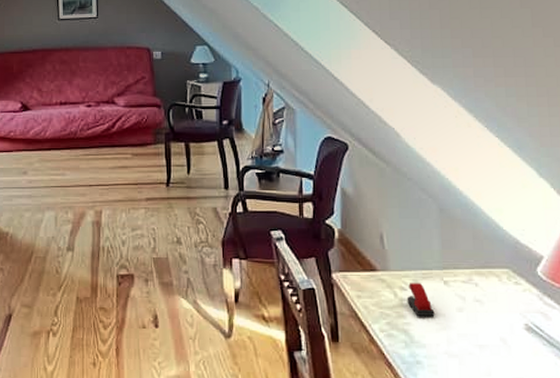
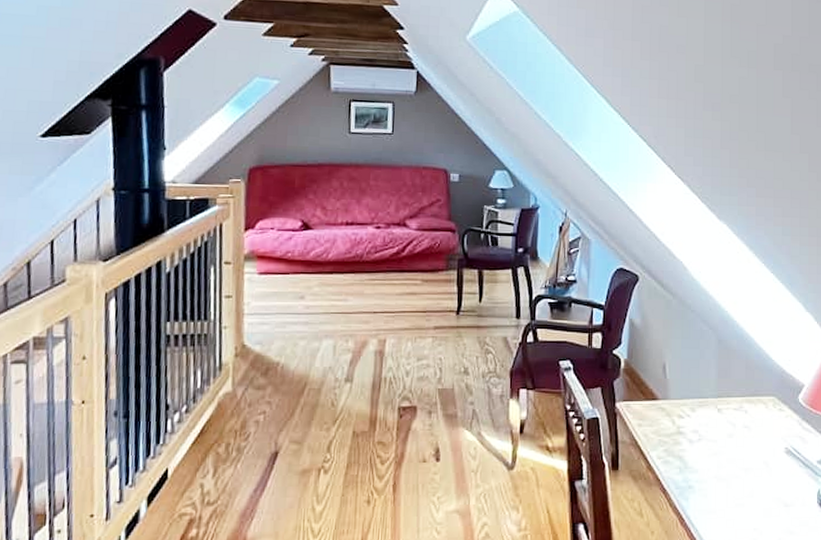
stapler: present [407,283,435,316] -> none [683,411,708,442]

